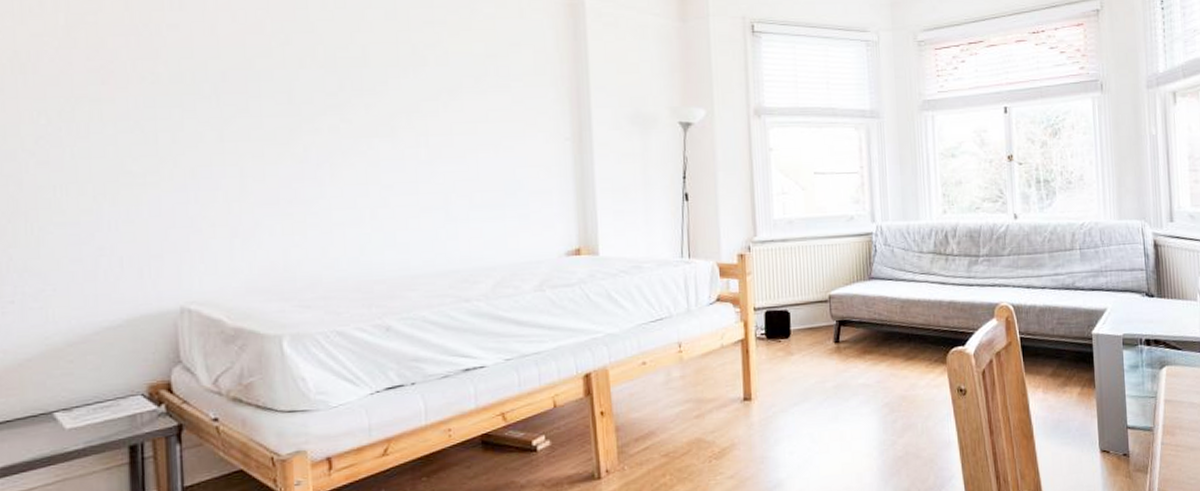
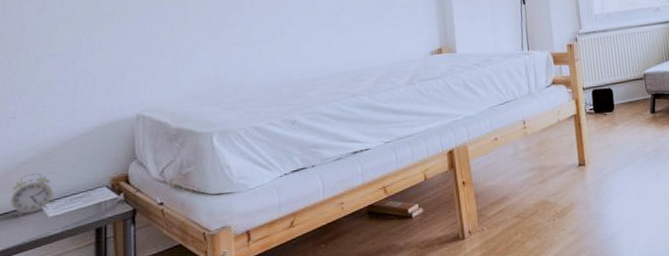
alarm clock: none [12,373,70,426] -> present [11,172,53,216]

